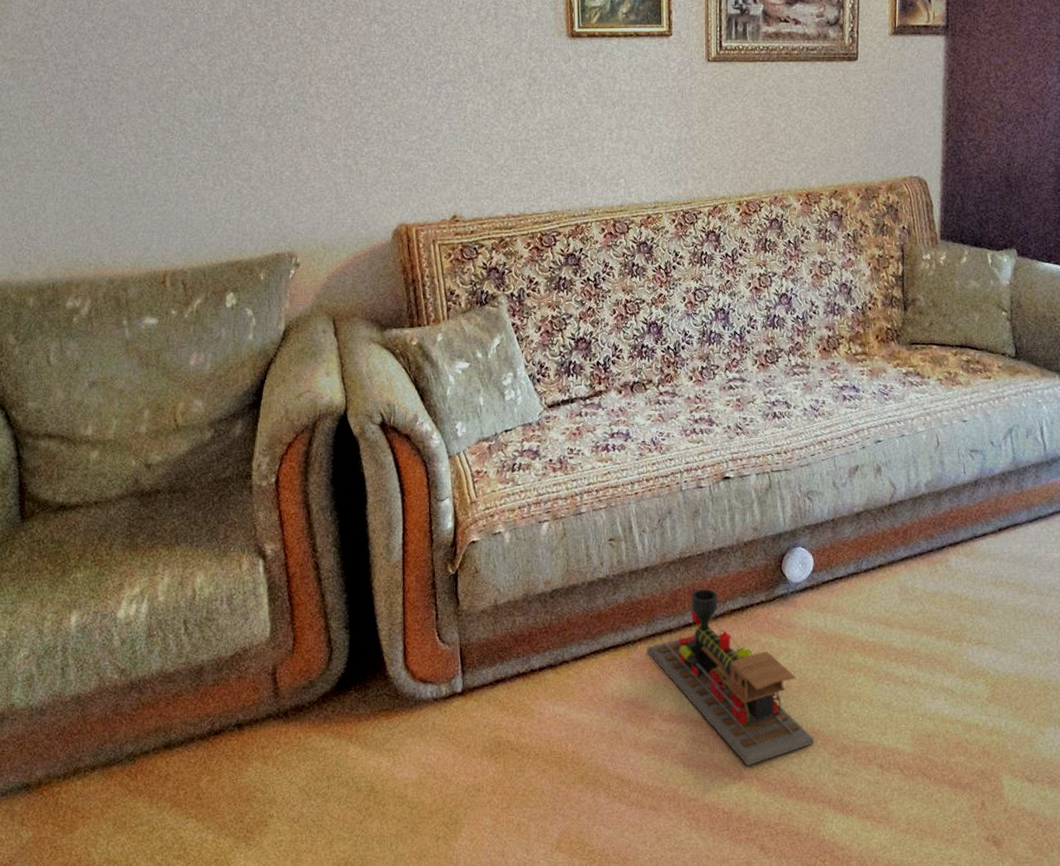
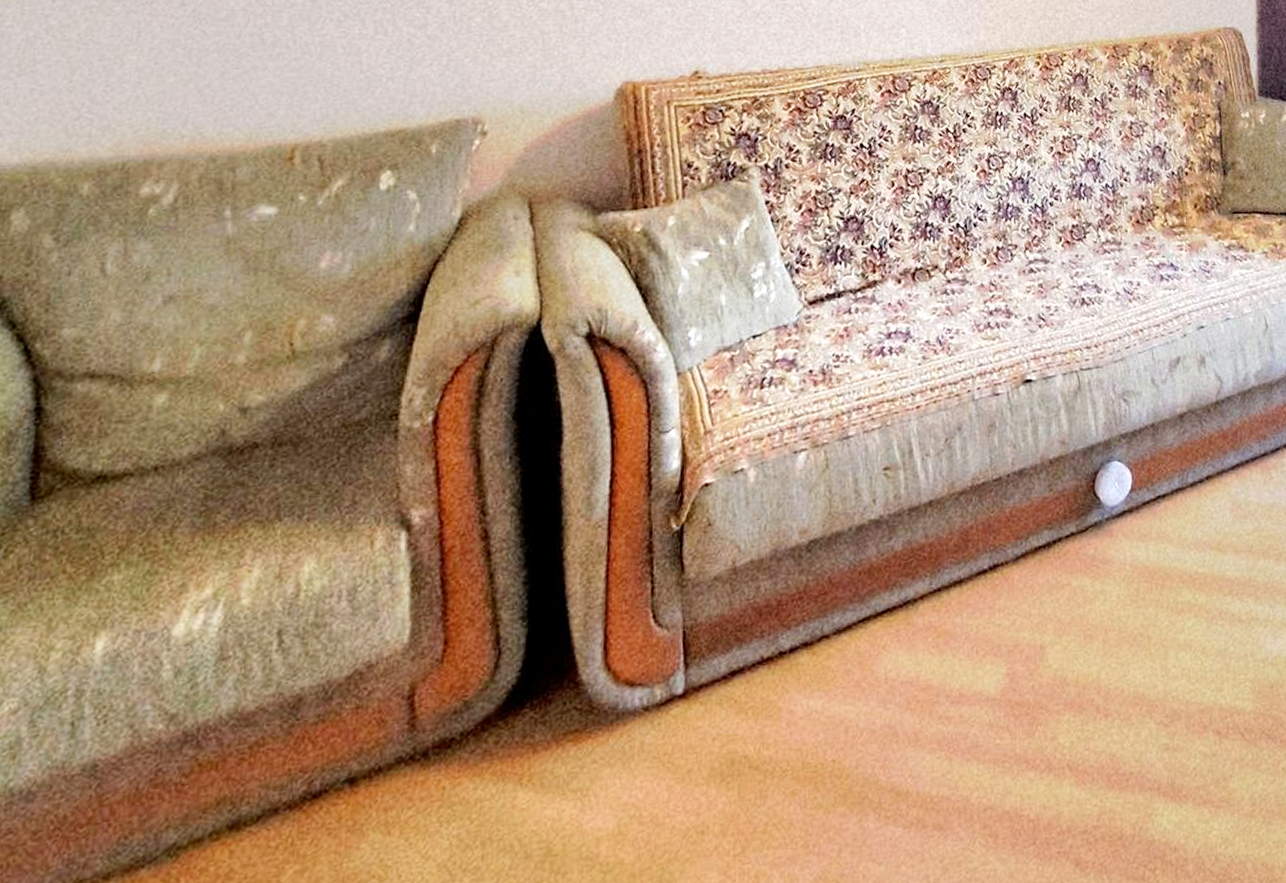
toy train: present [647,588,814,766] -> none [931,522,1139,753]

